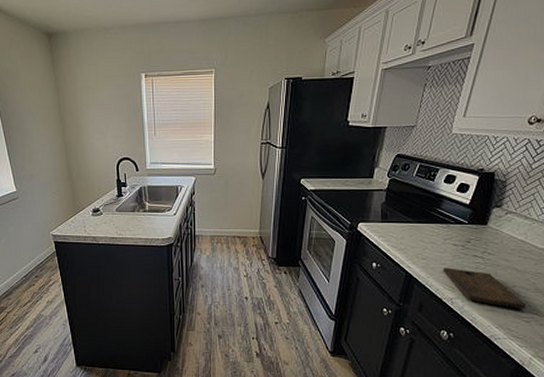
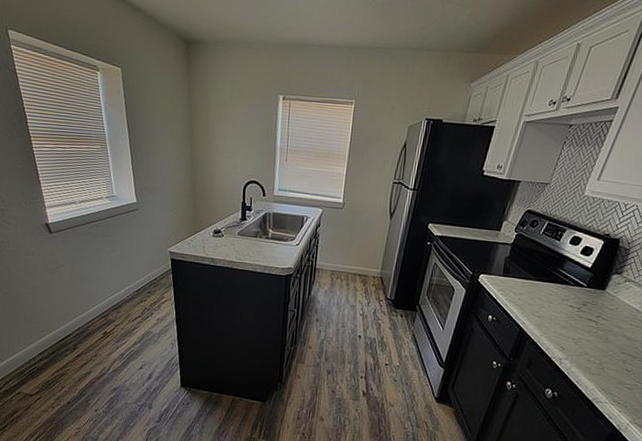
cutting board: present [443,268,527,309] -> none [556,328,632,377]

